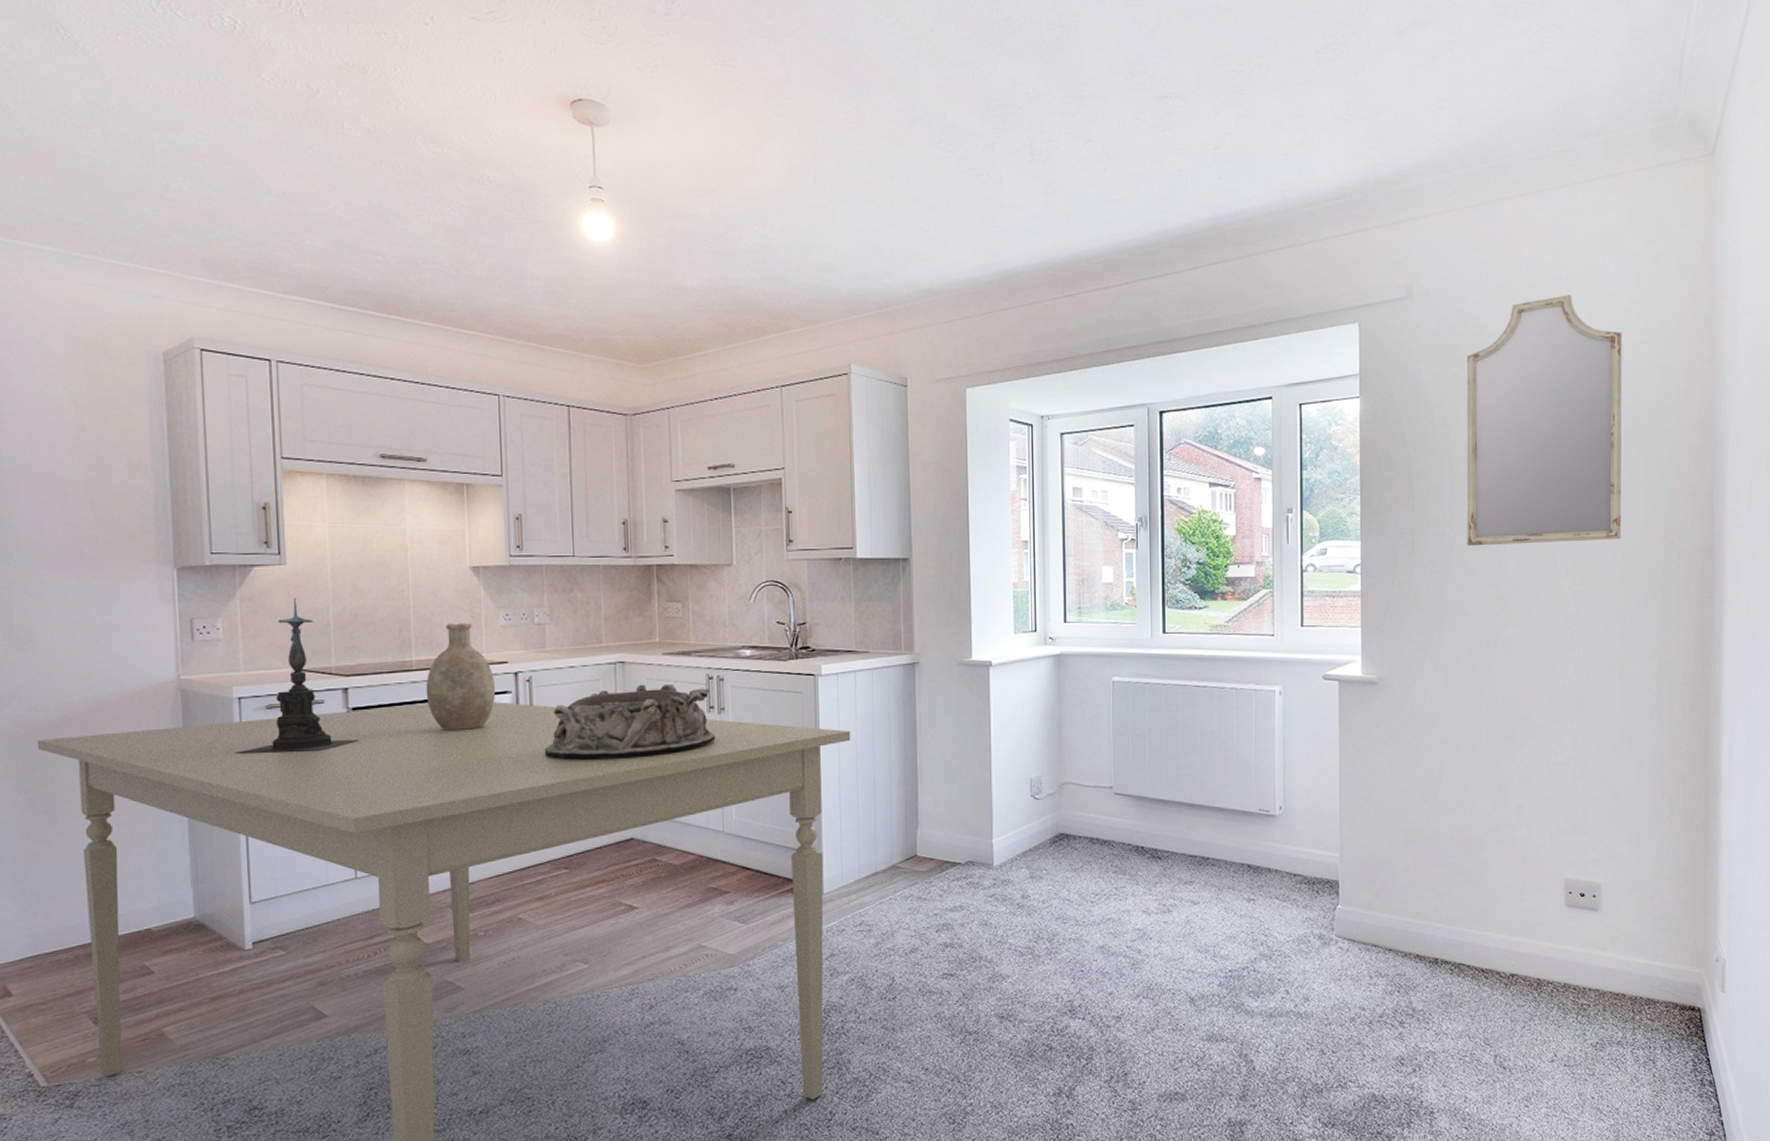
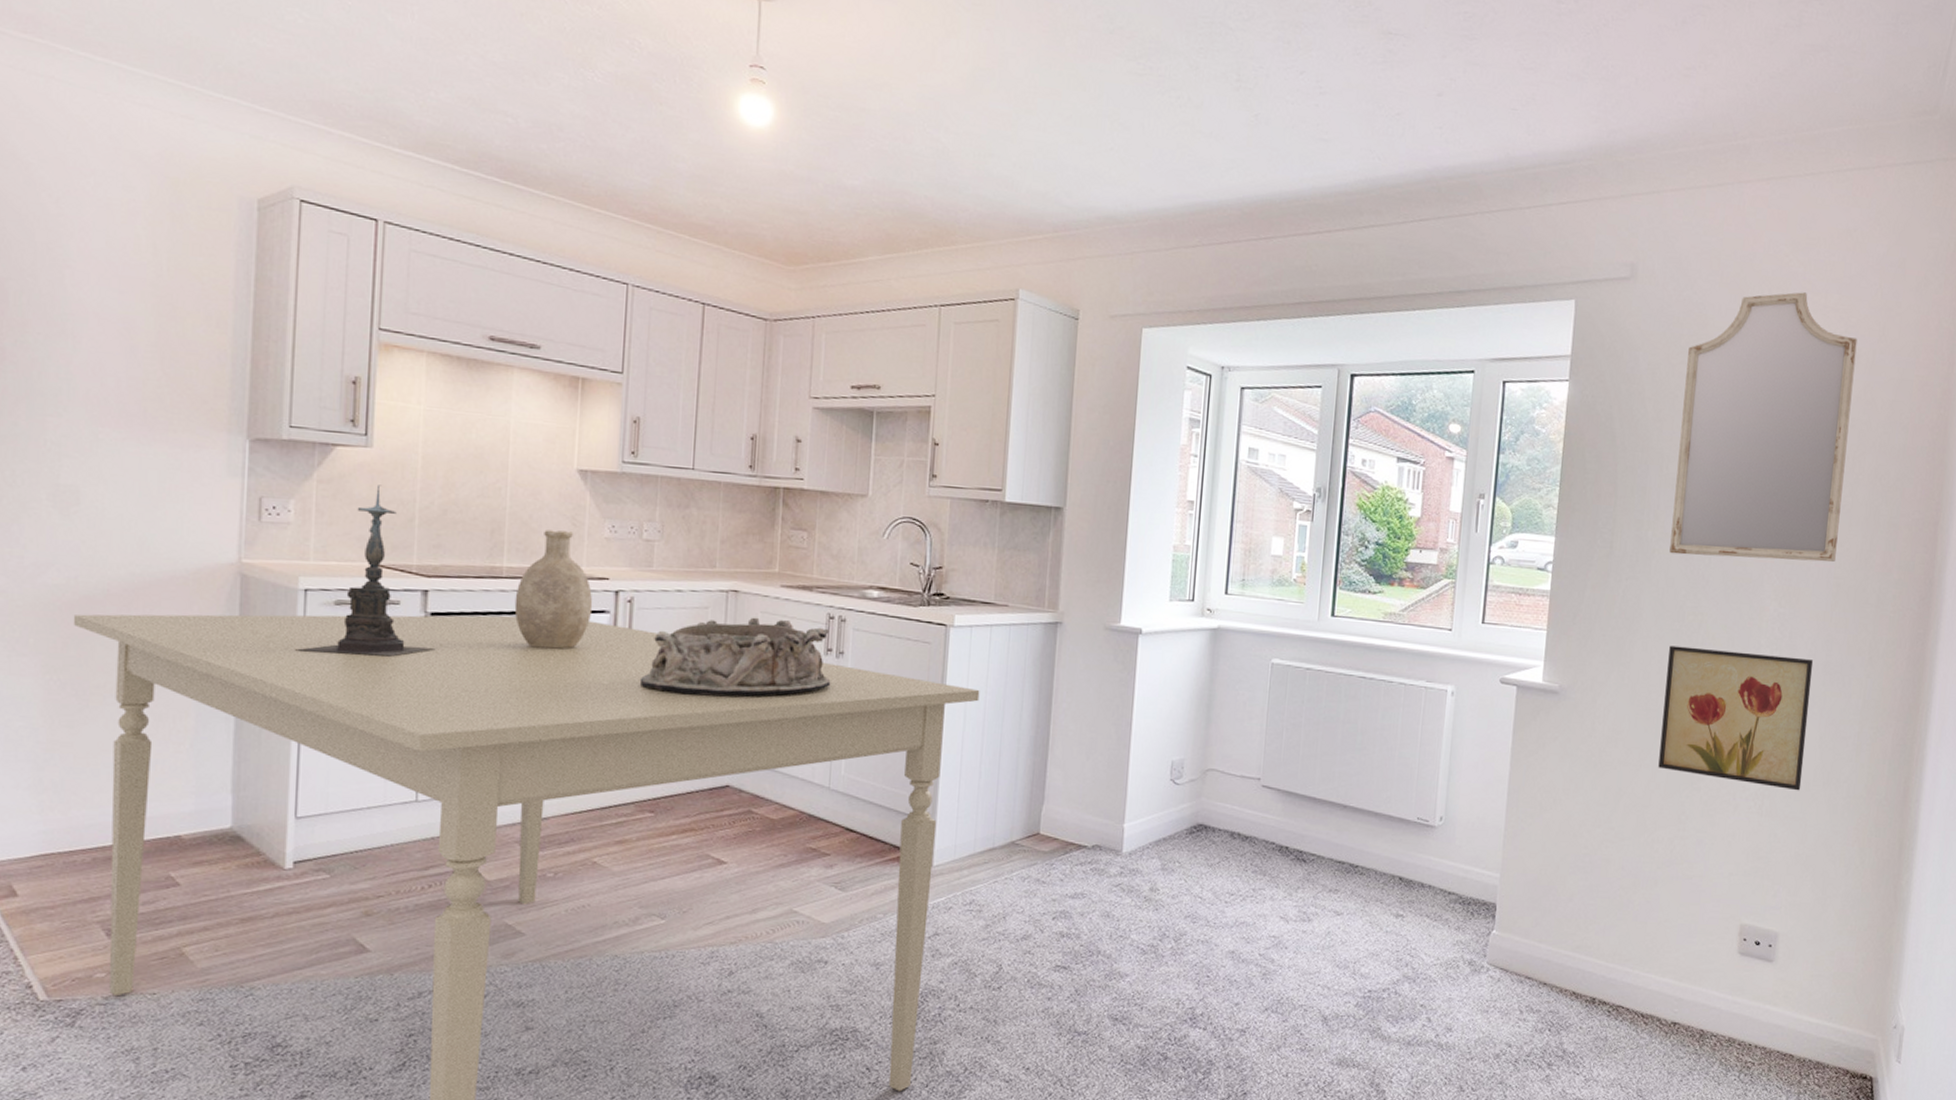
wall art: none [1475,629,1610,752] -> present [1658,645,1814,791]

